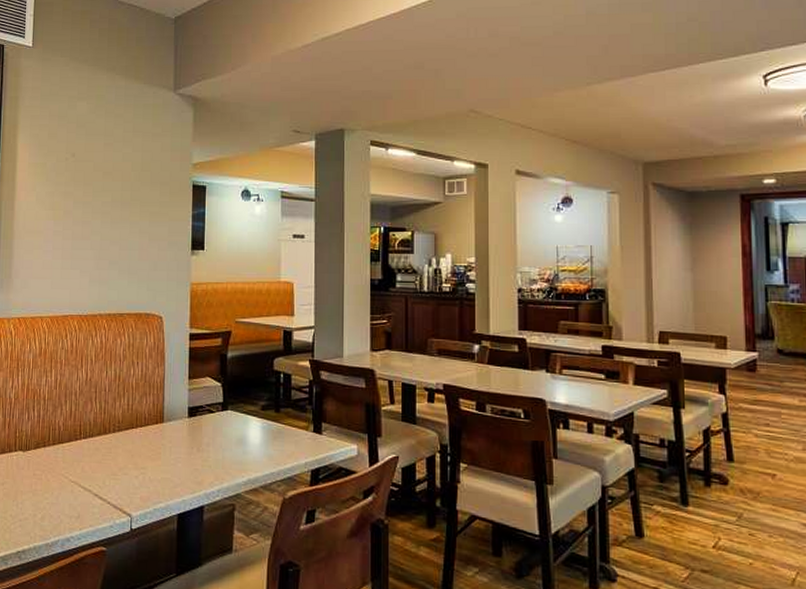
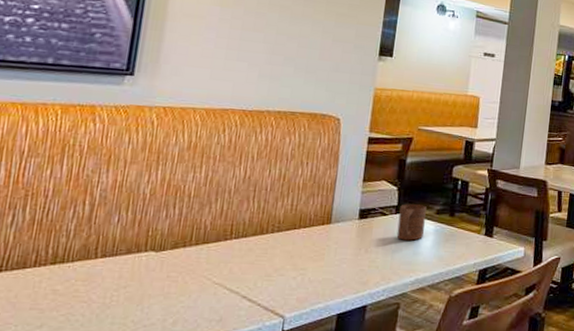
cup: none [225,400,251,439] -> present [396,204,427,241]

